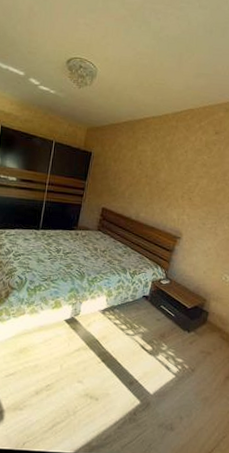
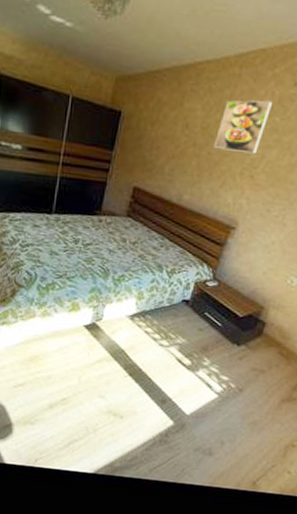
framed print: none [161,144,202,183] -> present [214,100,273,155]

